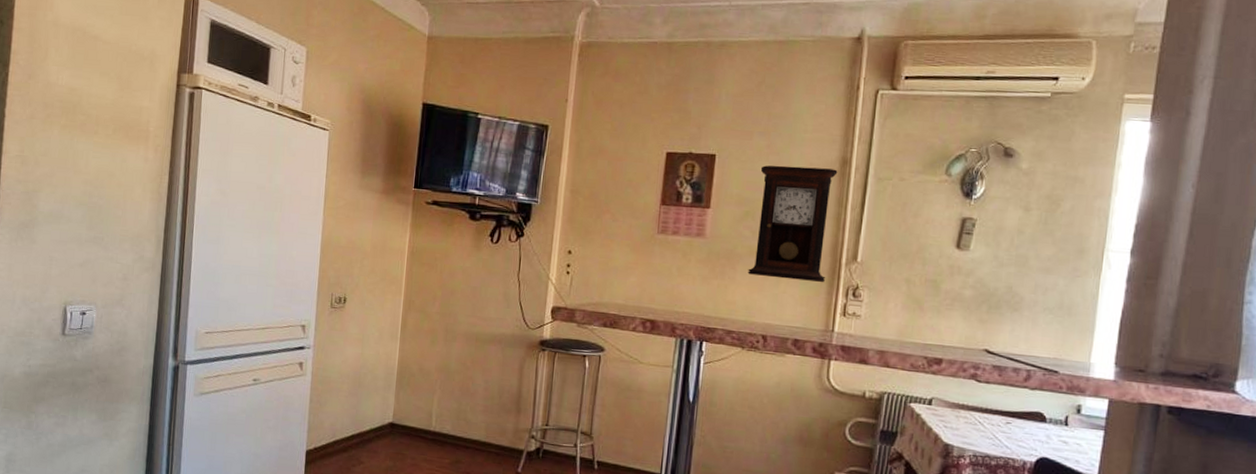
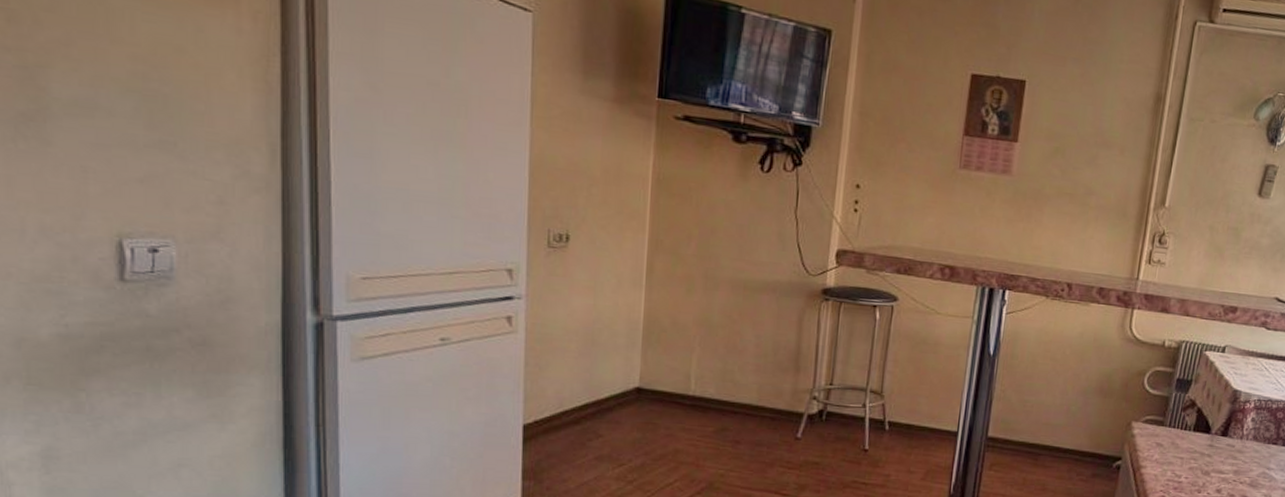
pendulum clock: present [748,165,838,283] -> none [1055,97,1152,229]

